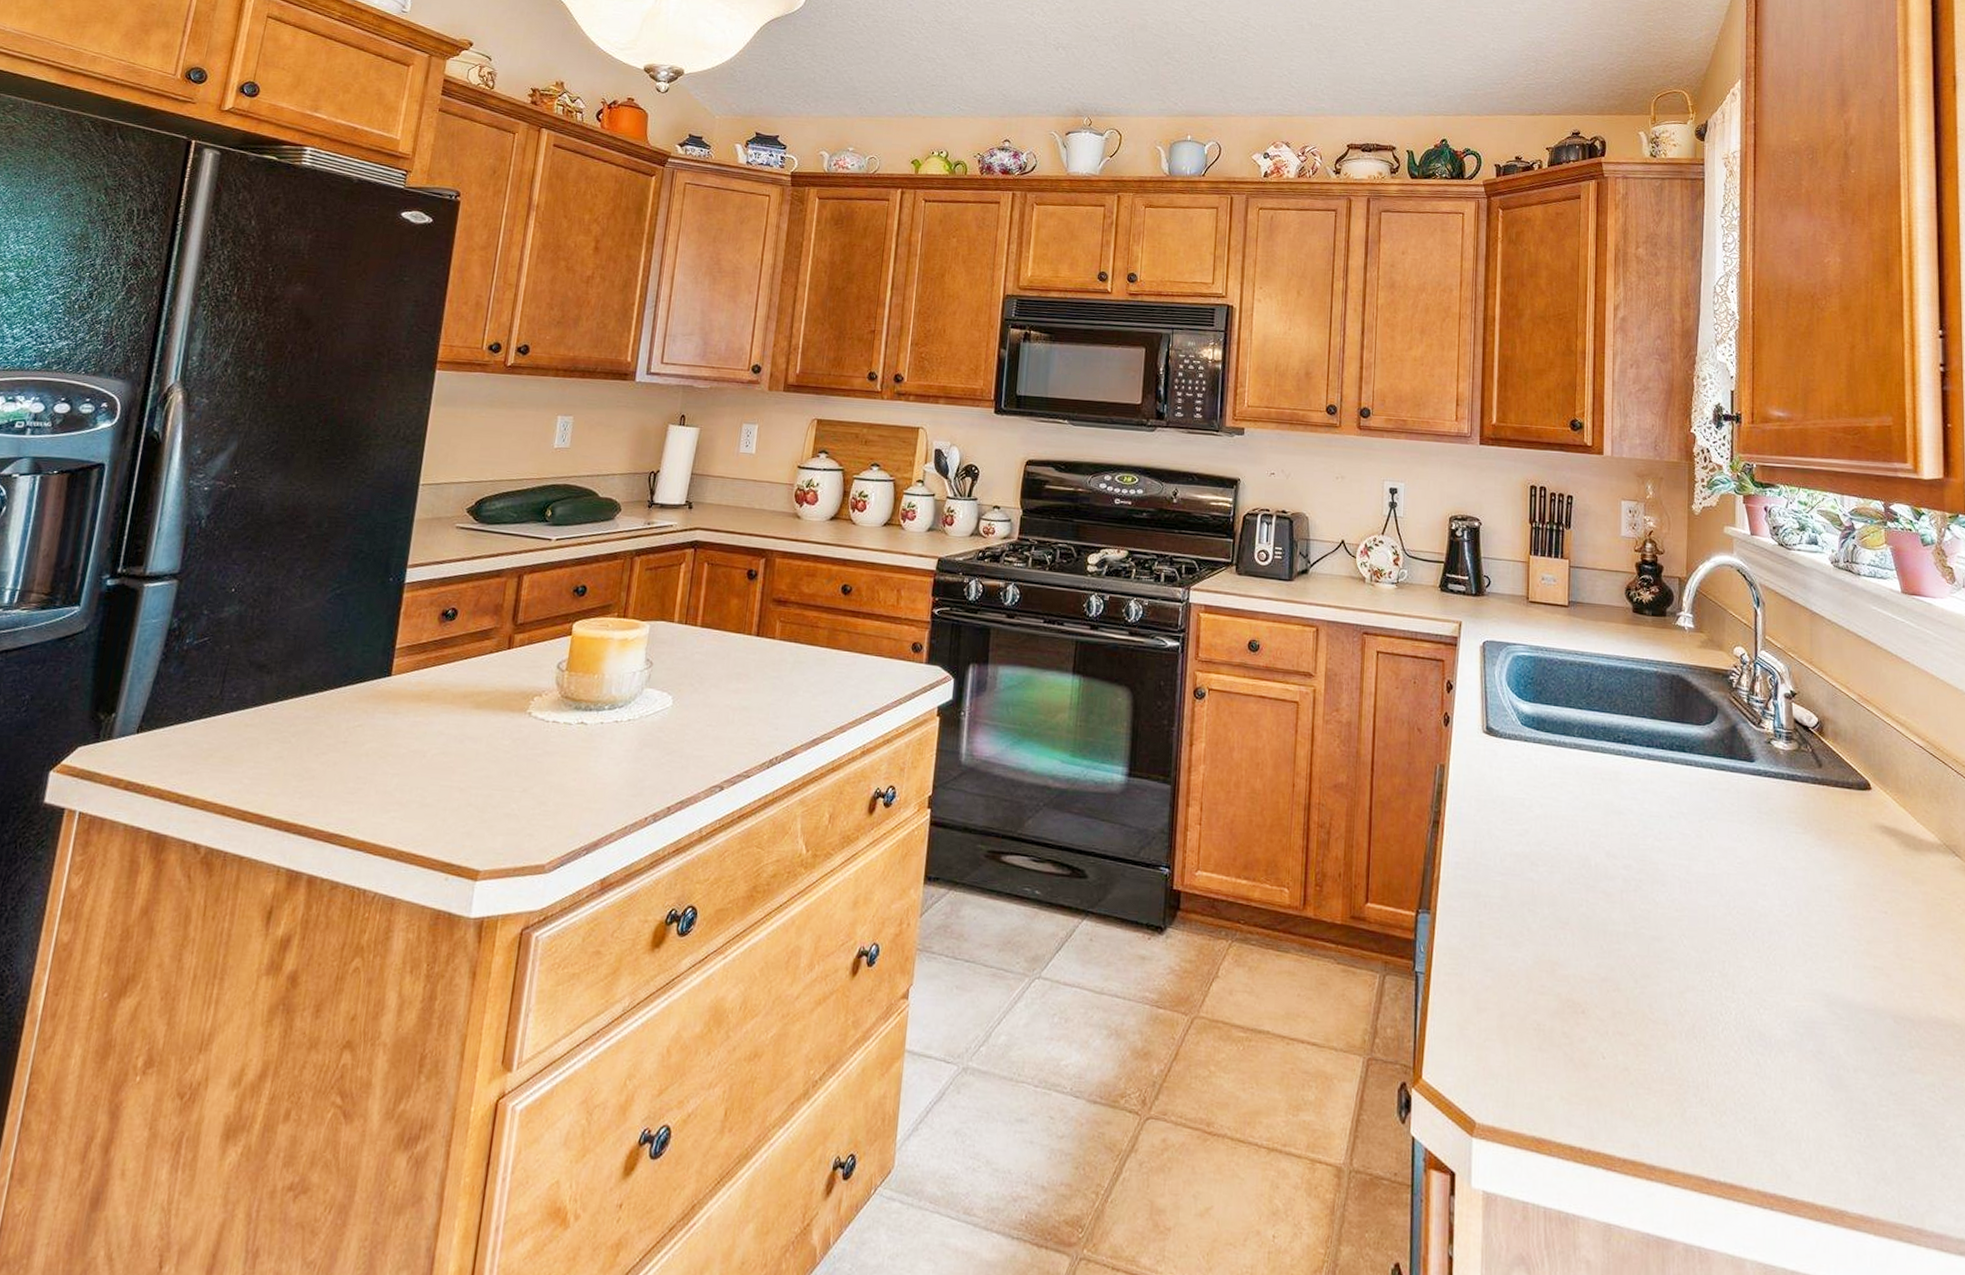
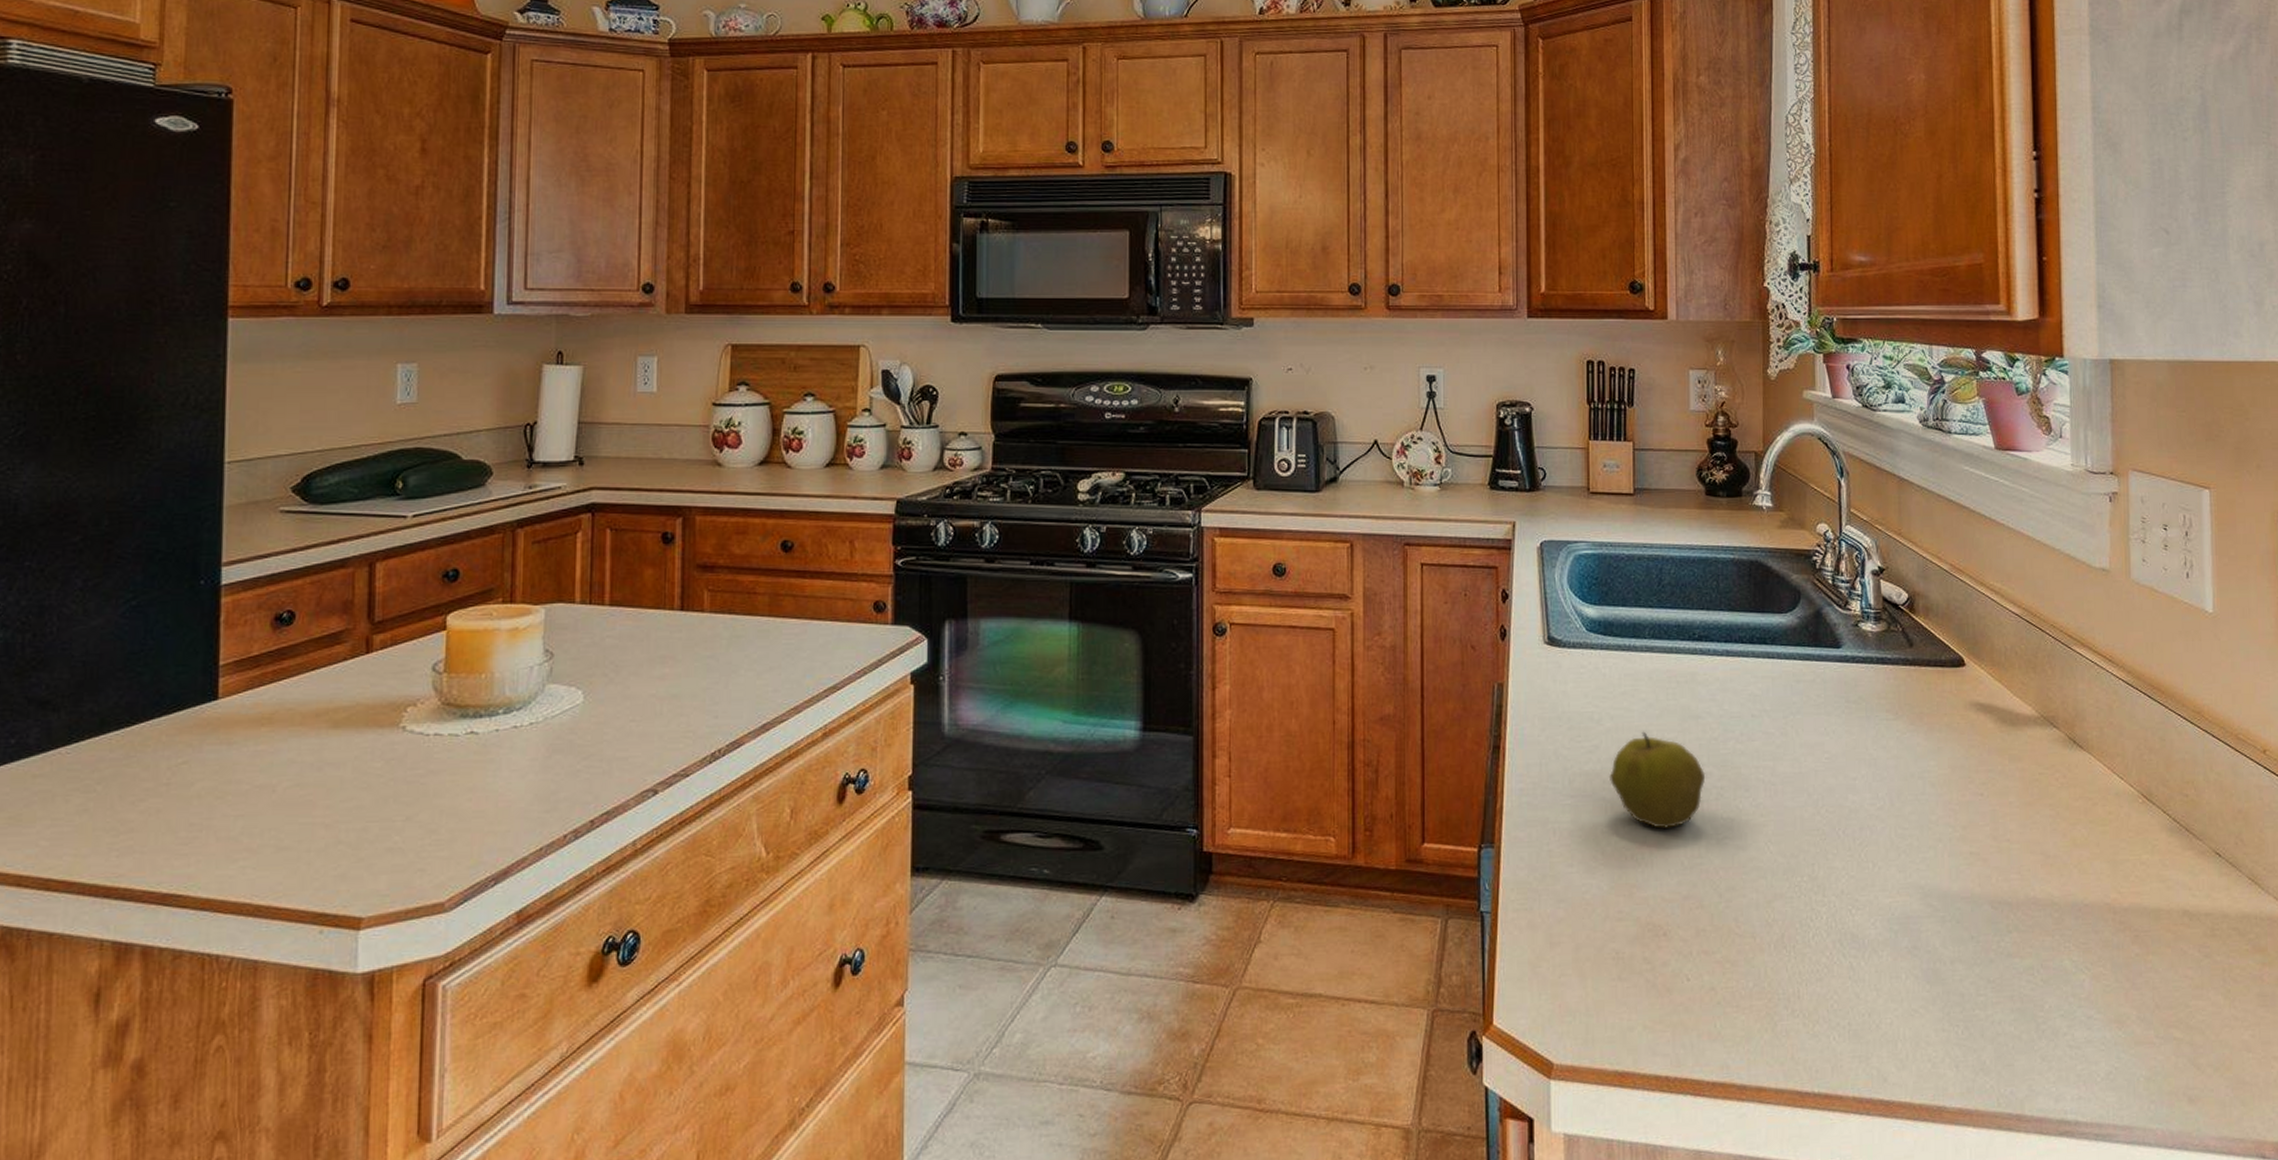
apple: none [1536,821,1626,913] -> present [1608,731,1706,829]

